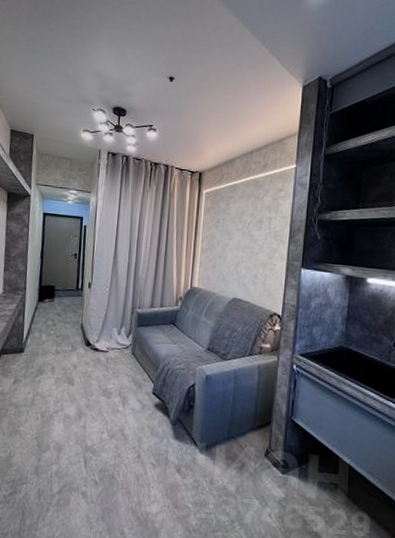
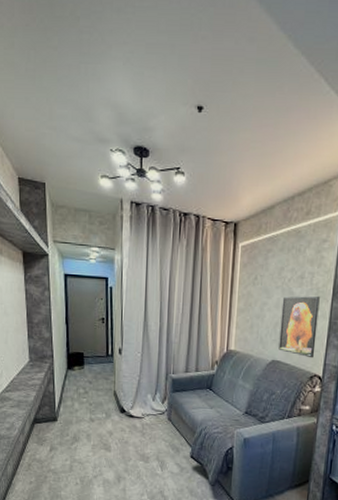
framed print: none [239,238,278,297] -> present [278,295,320,359]

